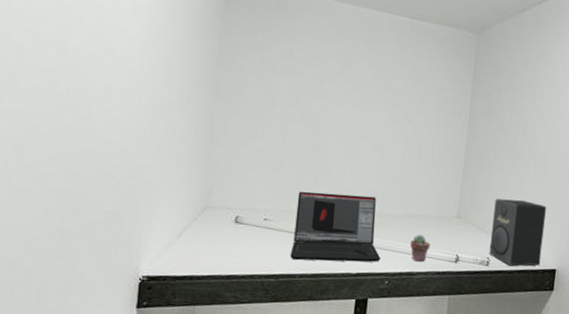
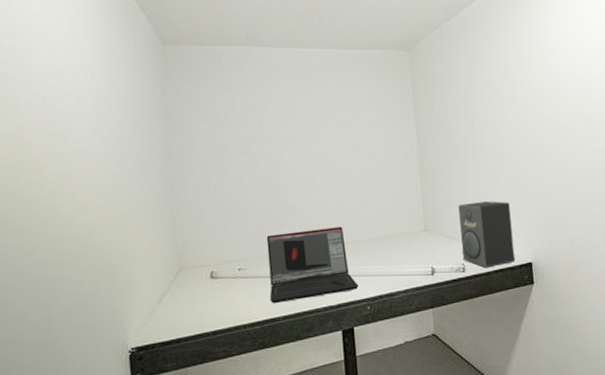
potted succulent: present [410,234,431,262] -> none [385,254,405,281]

